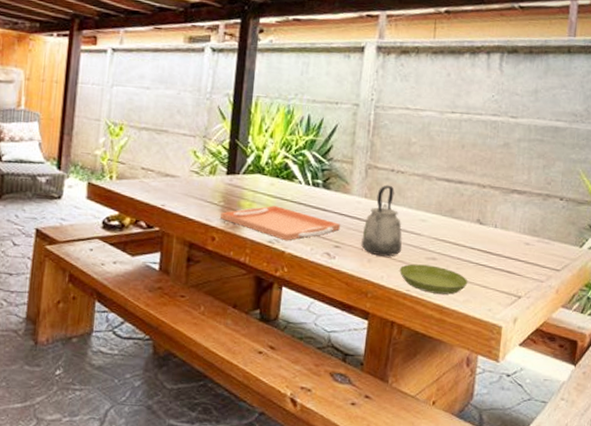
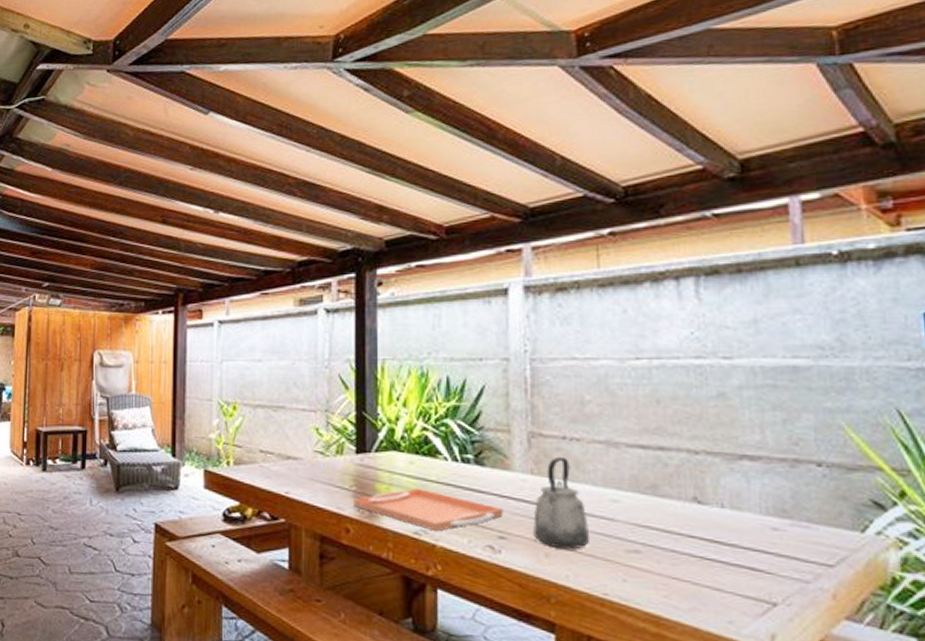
saucer: present [399,264,468,295] -> none [589,558,692,600]

